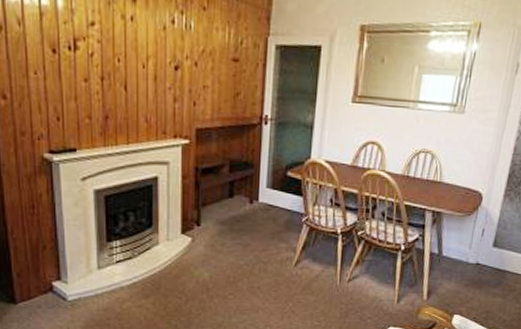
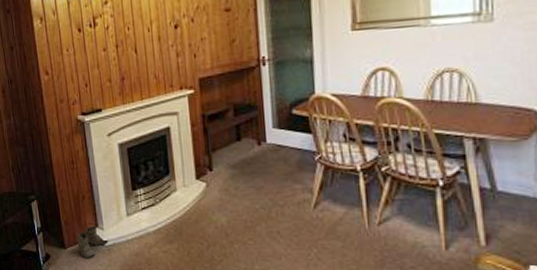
boots: none [32,279,73,315] -> present [77,226,109,259]

